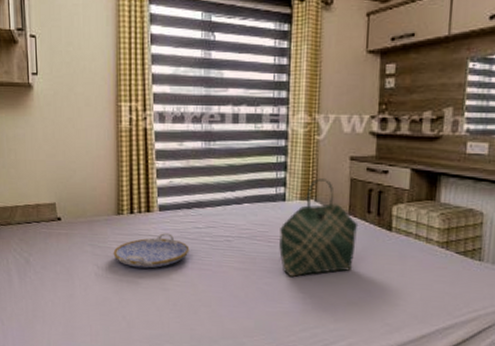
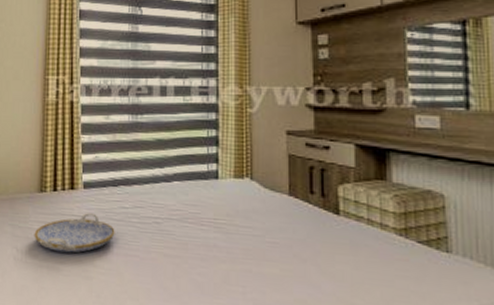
tote bag: present [279,178,359,277] -> none [213,154,301,267]

